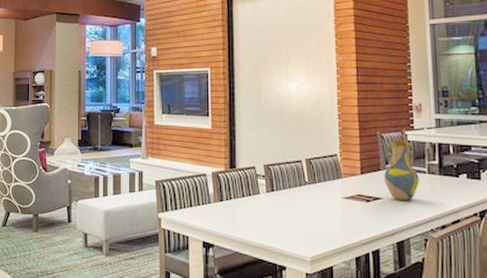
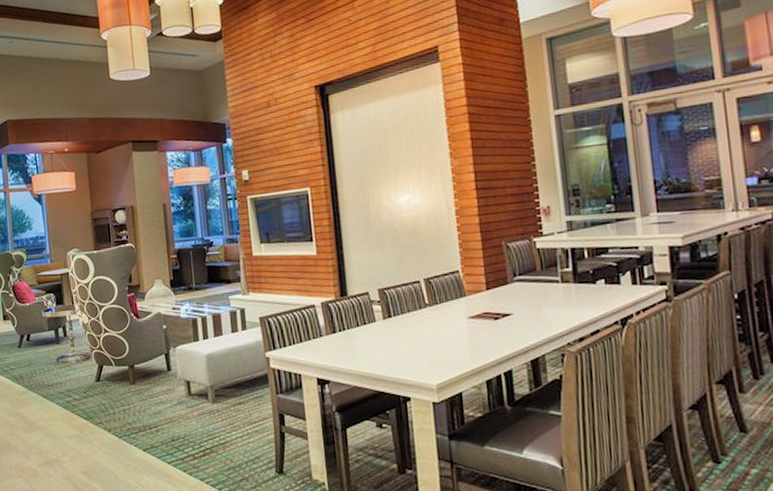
vase: present [384,140,419,200] -> none [512,249,552,315]

